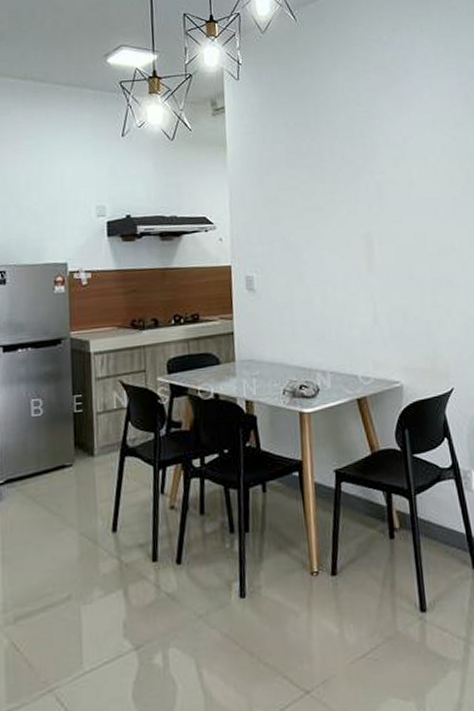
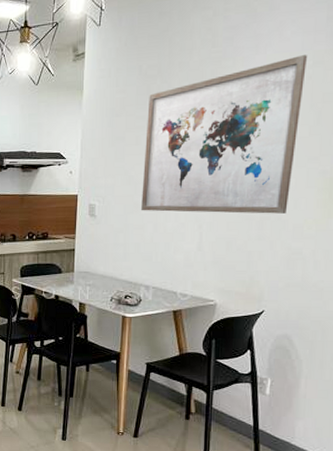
wall art: none [299,117,457,282] -> present [141,55,307,214]

